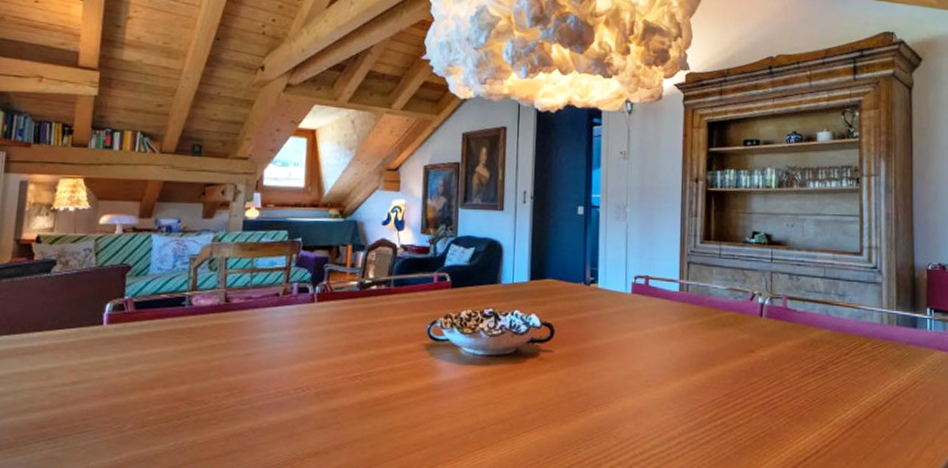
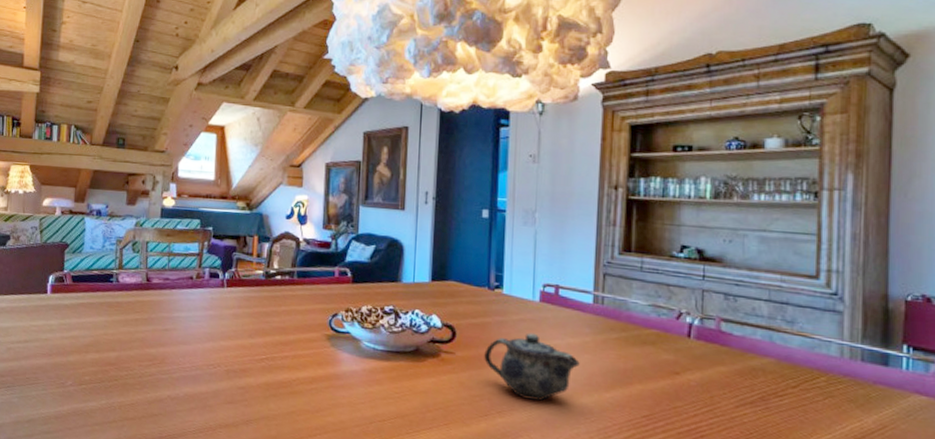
teapot: none [581,324,669,390] -> present [484,333,580,401]

